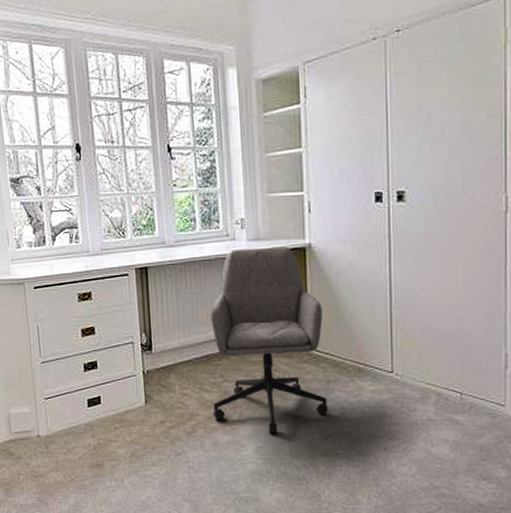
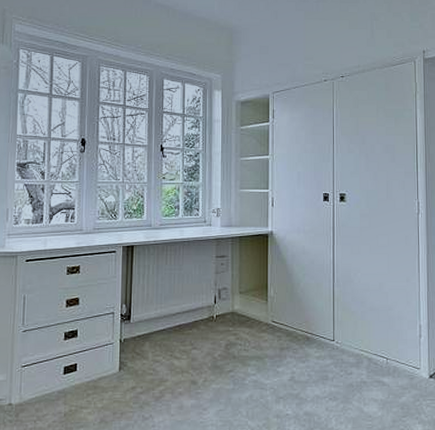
office chair: present [210,246,329,434] -> none [180,233,282,397]

